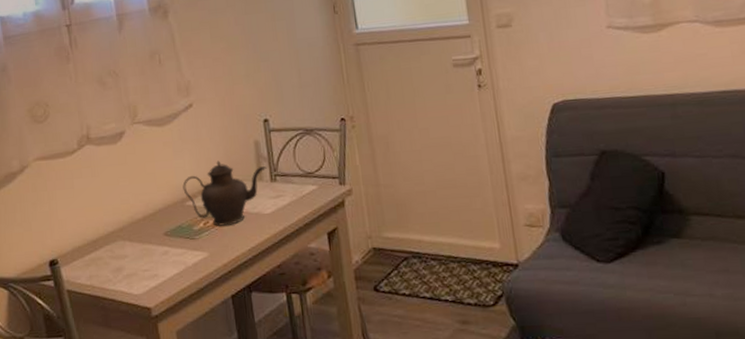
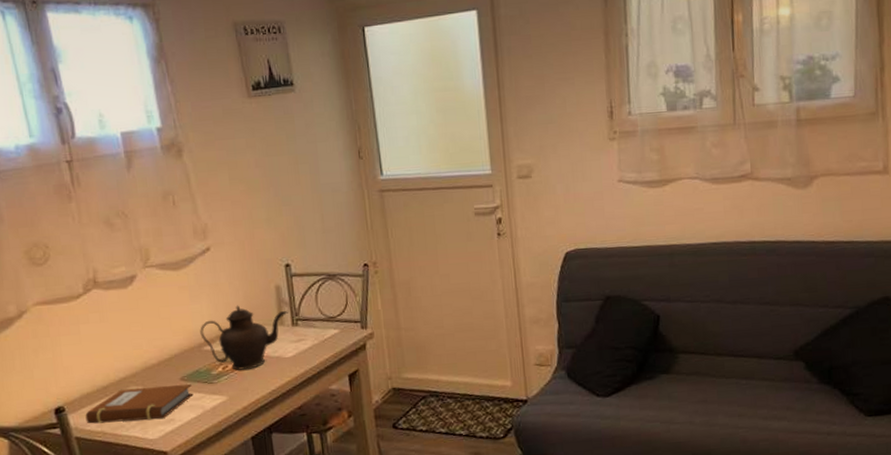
notebook: none [76,240,176,277] -> present [85,384,193,424]

